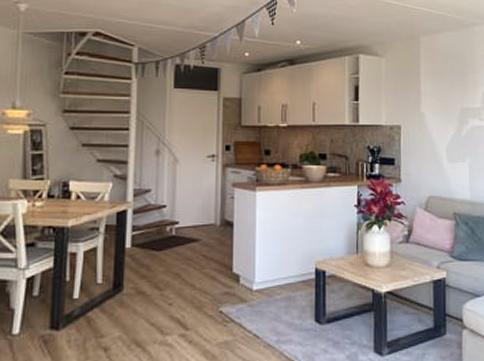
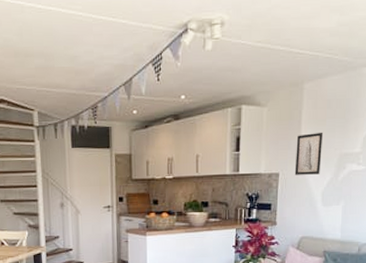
wall art: none [416,85,443,129] -> present [294,132,324,175]

